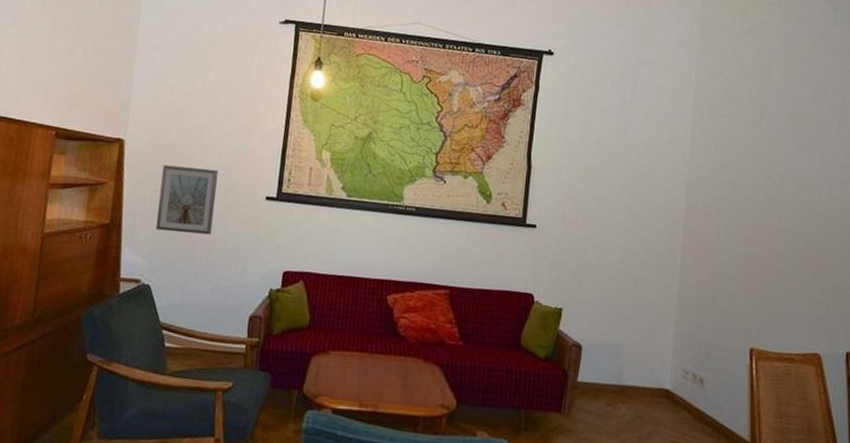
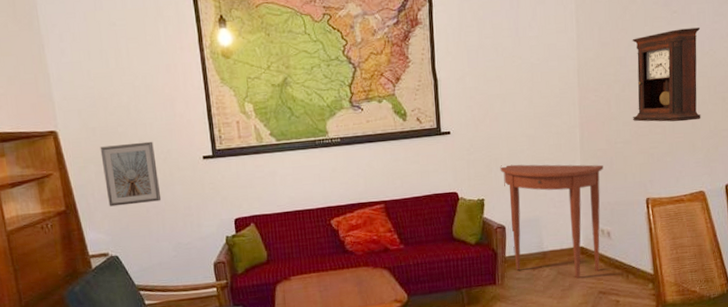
console table: none [583,274,704,428] -> present [500,164,603,279]
pendulum clock: none [744,164,830,270] -> present [632,27,701,122]

